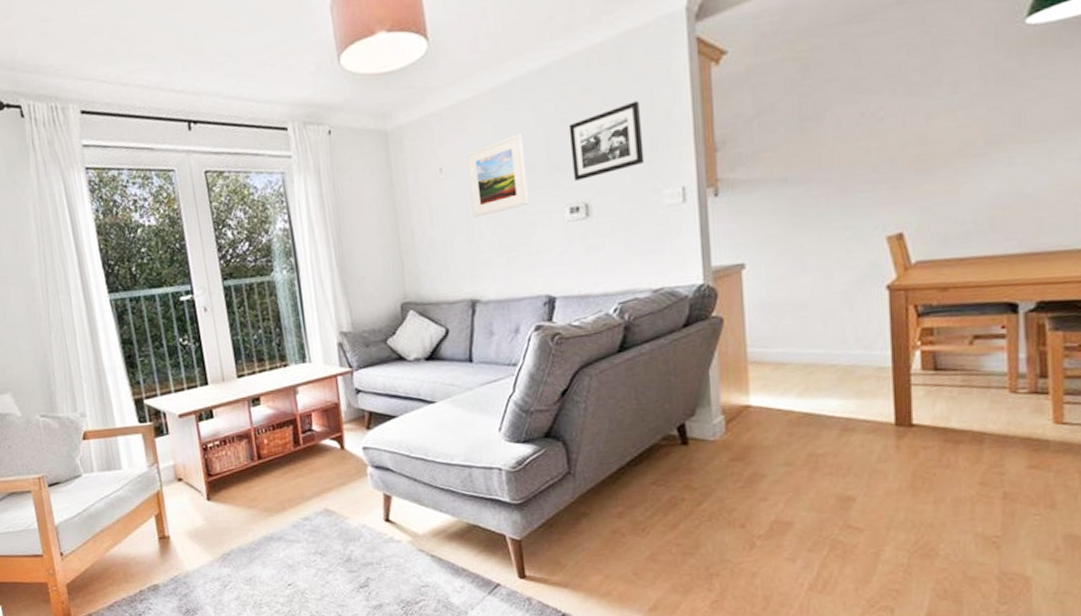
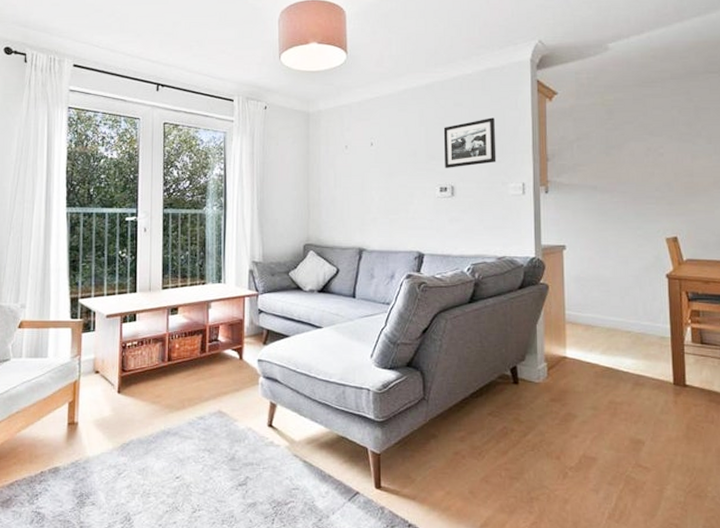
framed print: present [465,133,529,218] -> none [366,128,410,186]

